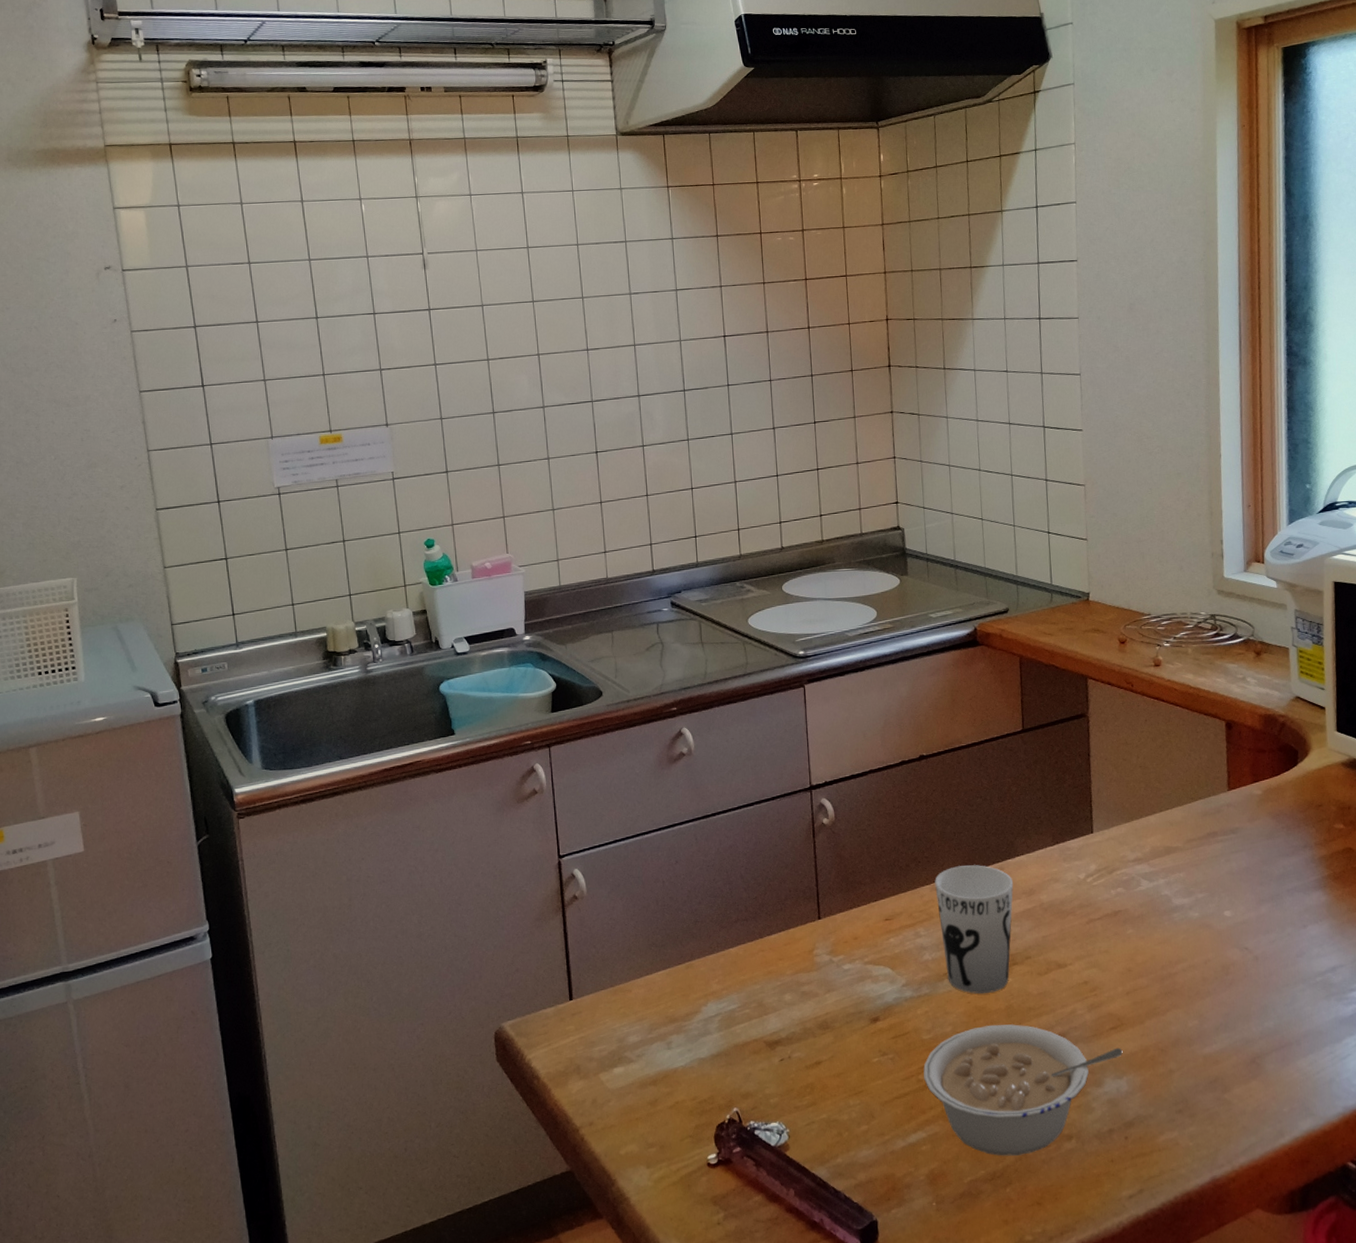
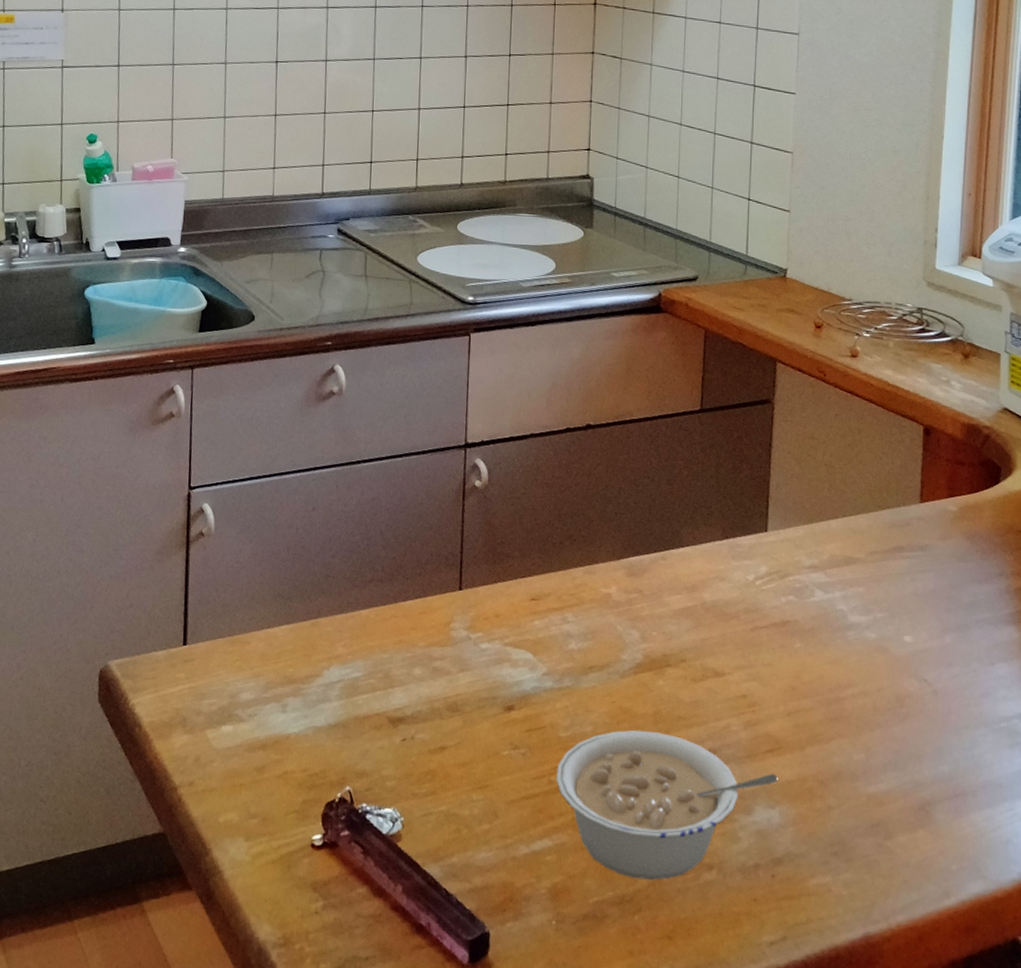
cup: present [934,865,1014,994] -> none [589,550,675,695]

